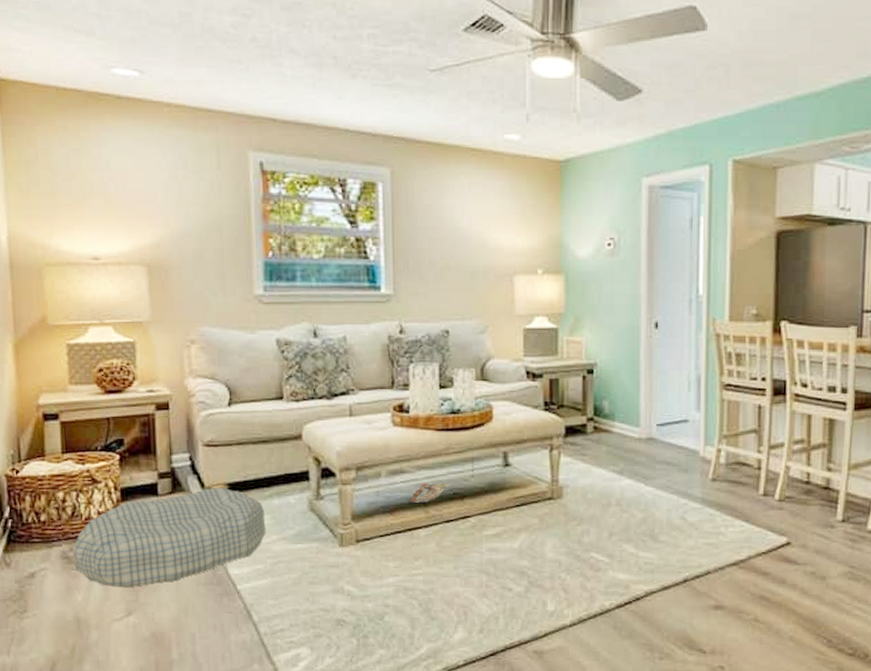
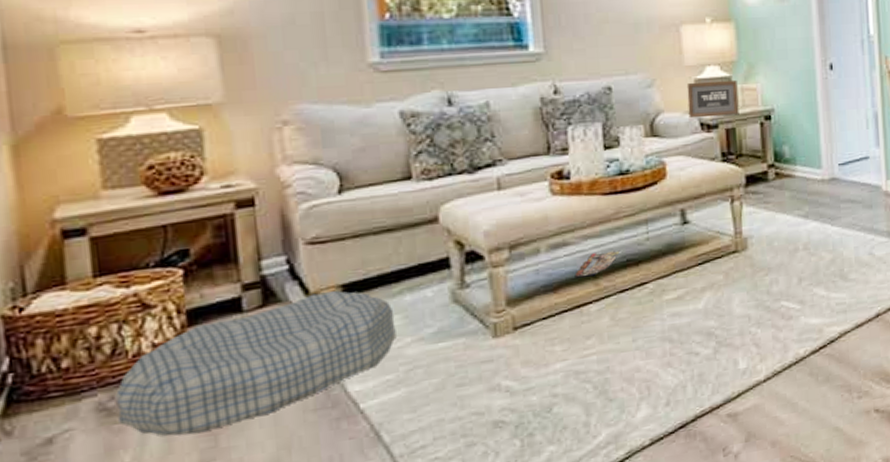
picture frame: none [516,331,563,367] -> present [686,79,739,119]

